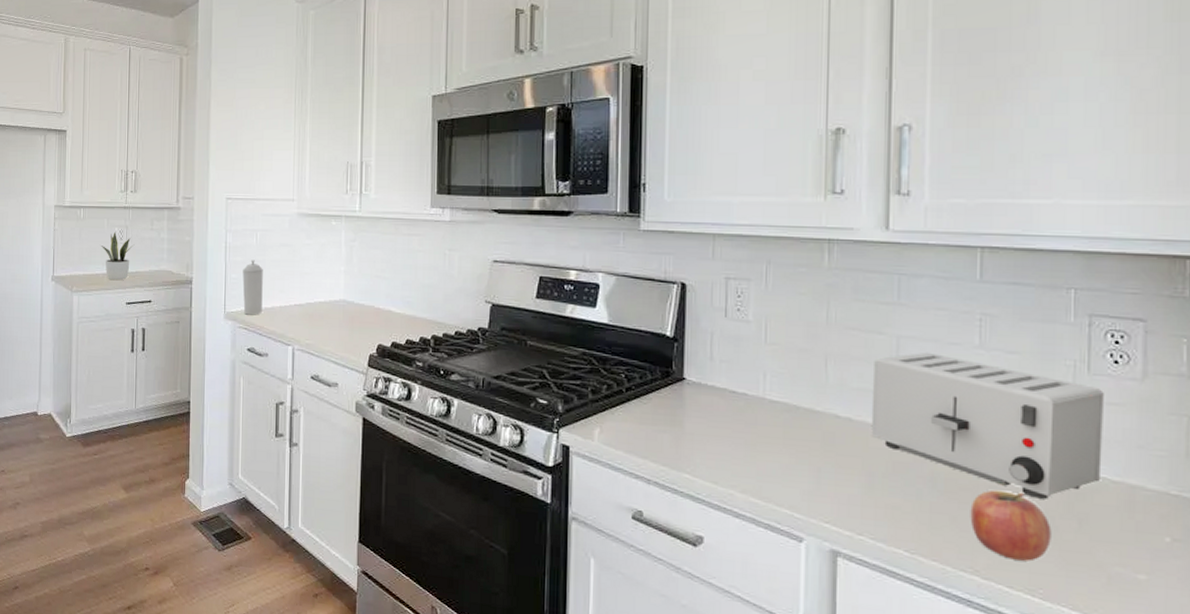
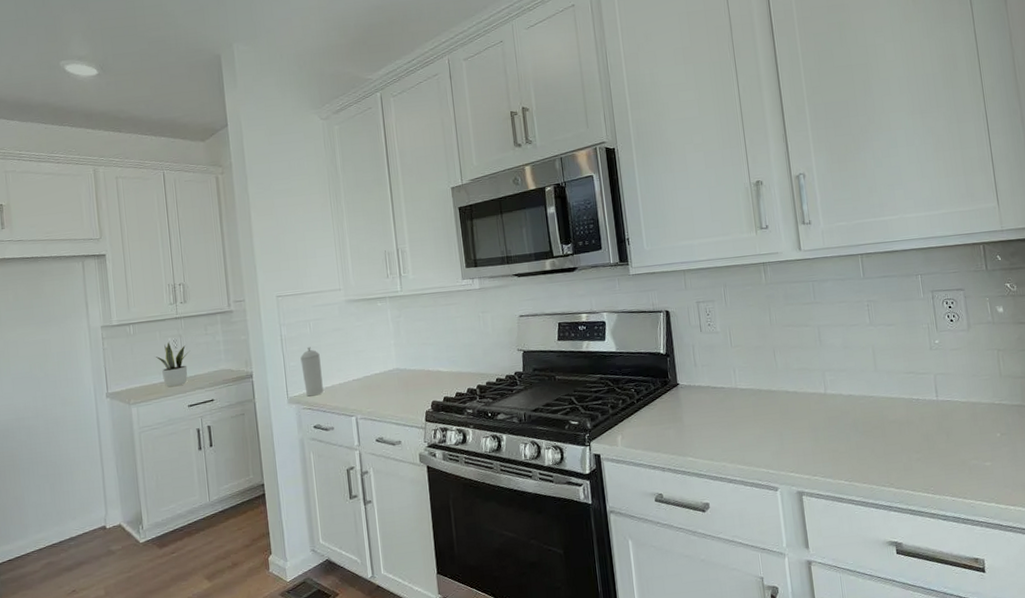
toaster: present [871,352,1104,499] -> none [805,334,955,424]
fruit: present [970,489,1052,561] -> none [881,422,933,471]

